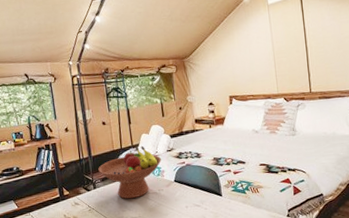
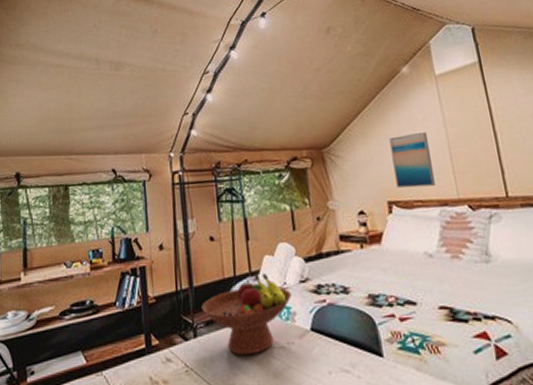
wall art: none [232,47,263,87] -> present [389,132,435,188]

